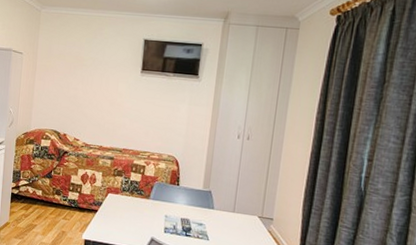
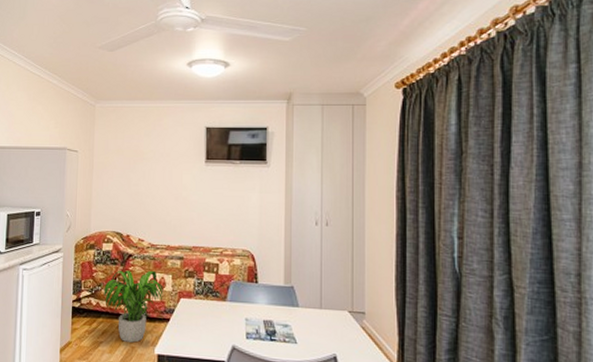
potted plant: none [40,165,94,228] -> present [104,270,164,343]

